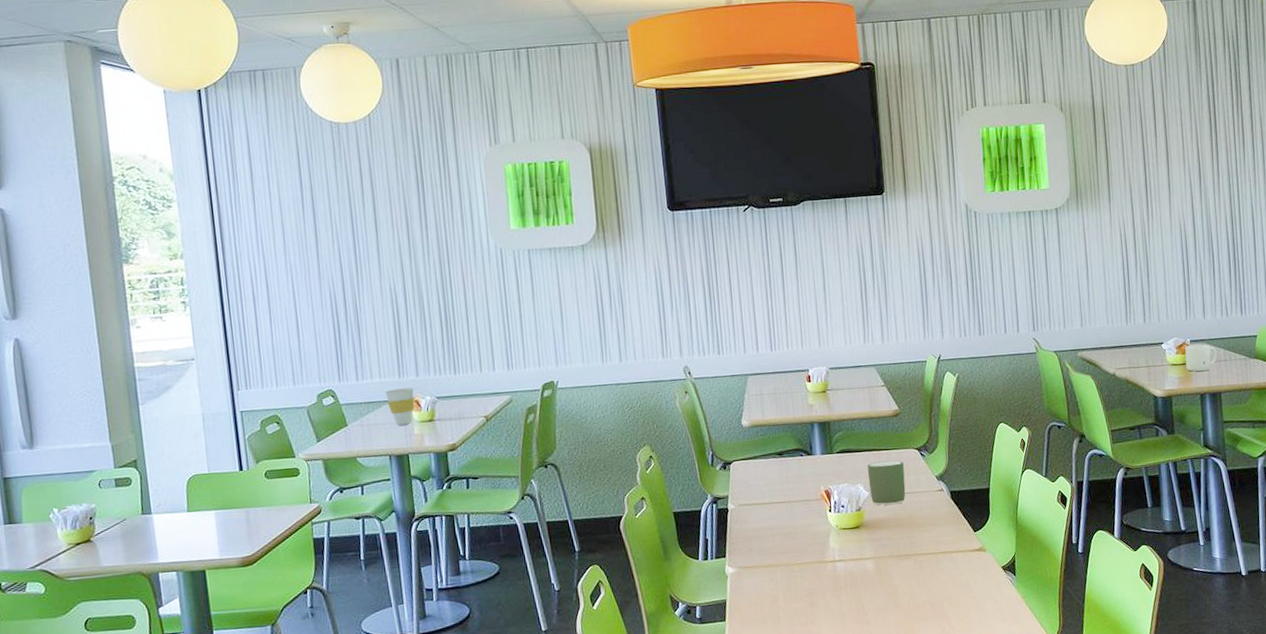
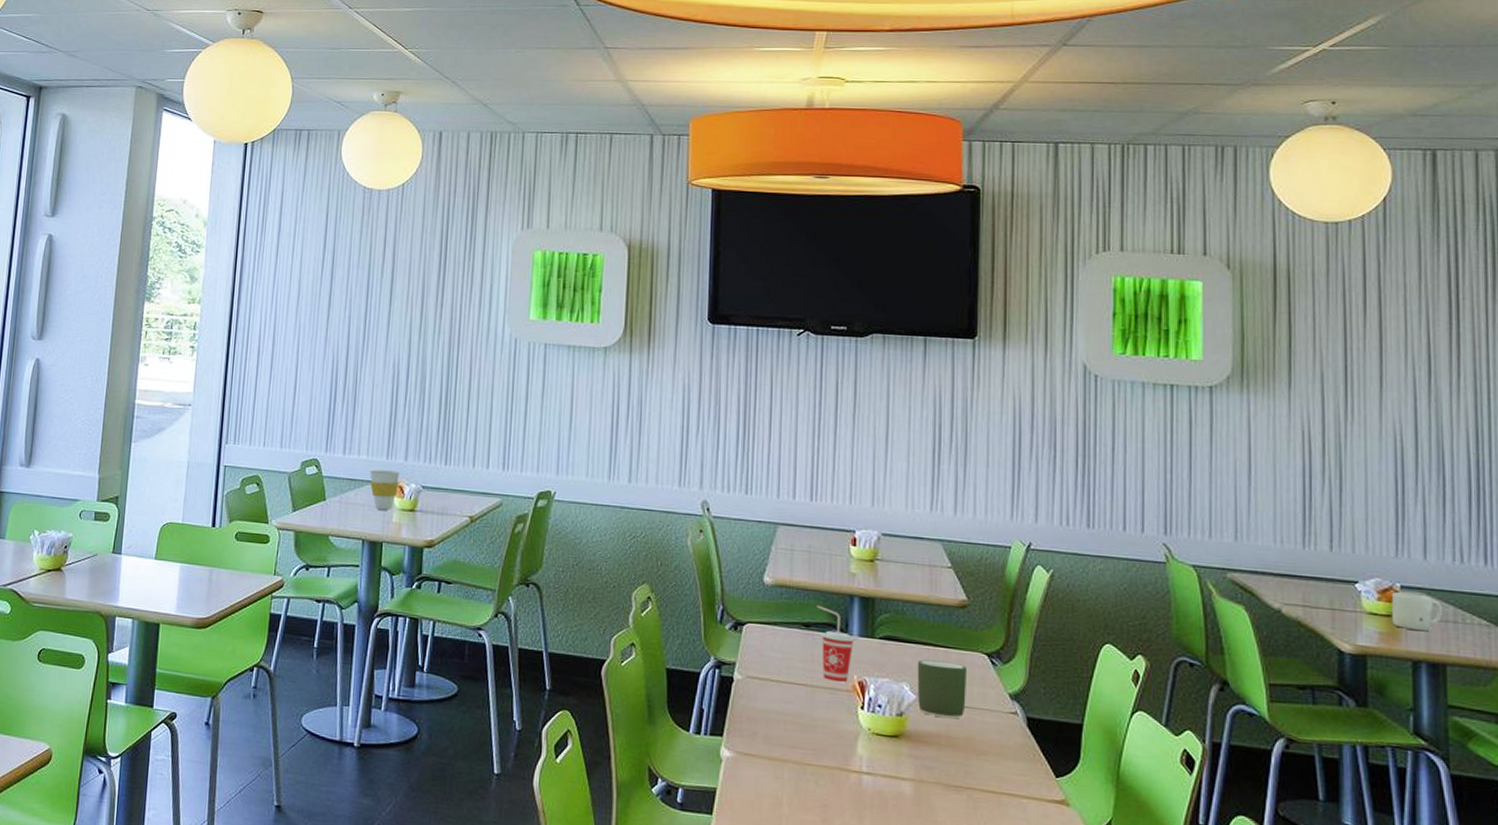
beverage cup: none [786,435,819,495] -> present [817,604,855,682]

